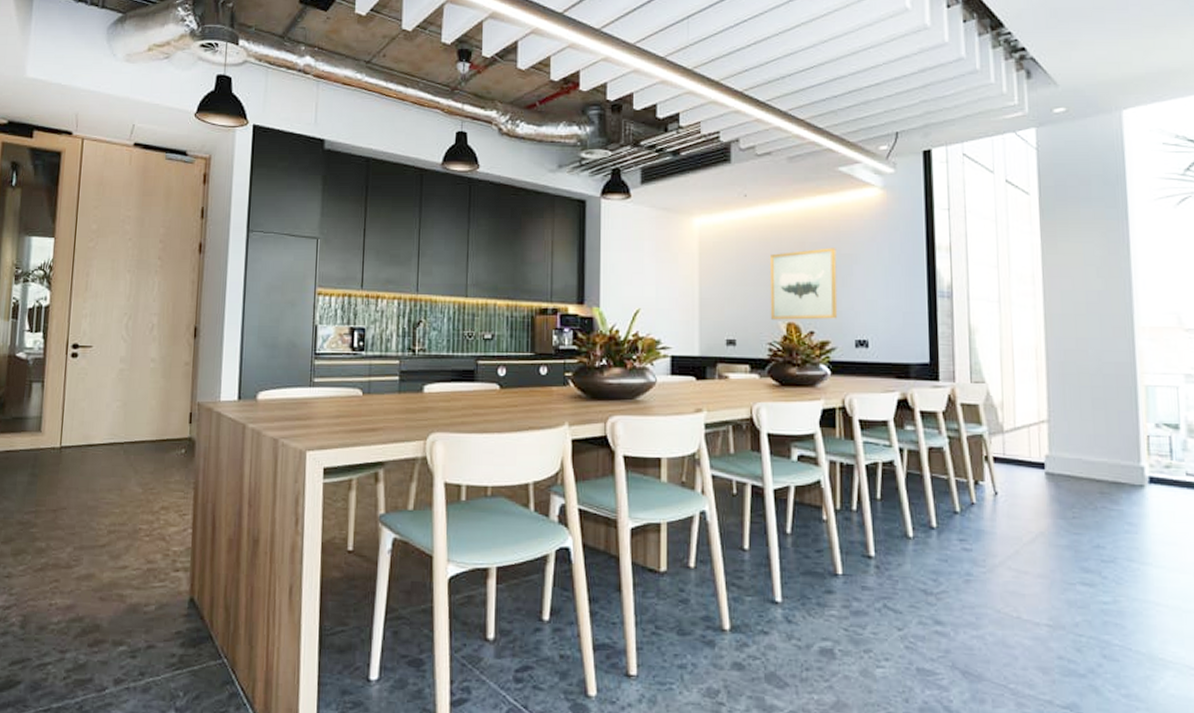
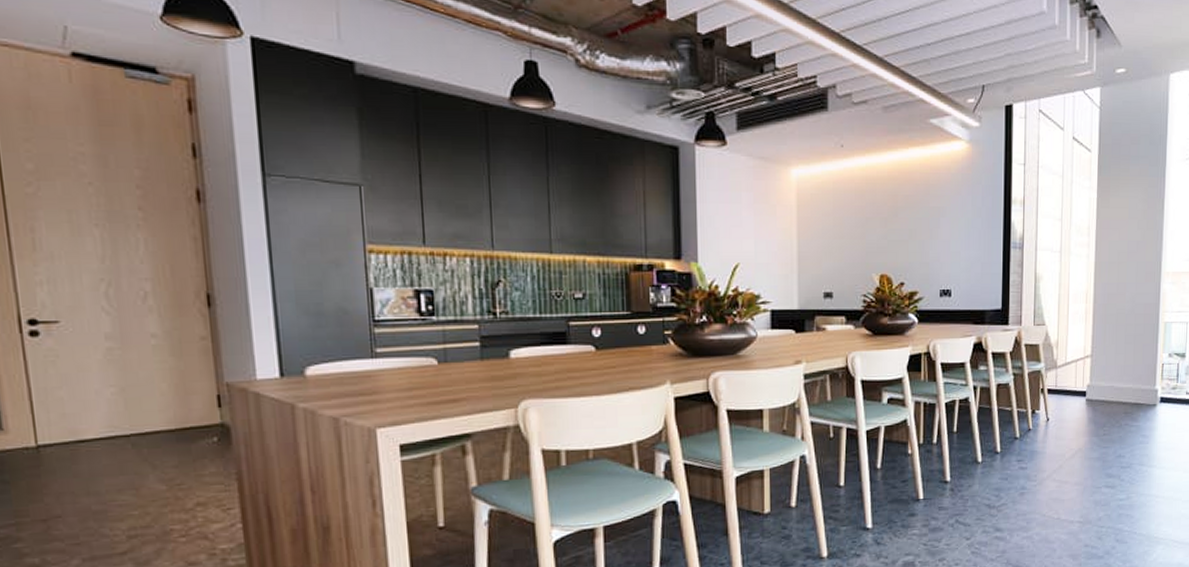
wall art: present [769,248,838,320] -> none [864,200,926,272]

